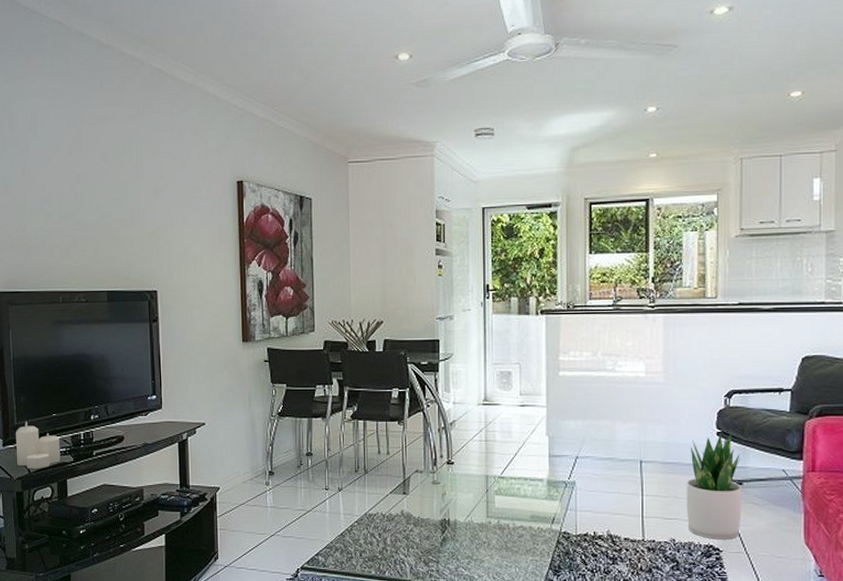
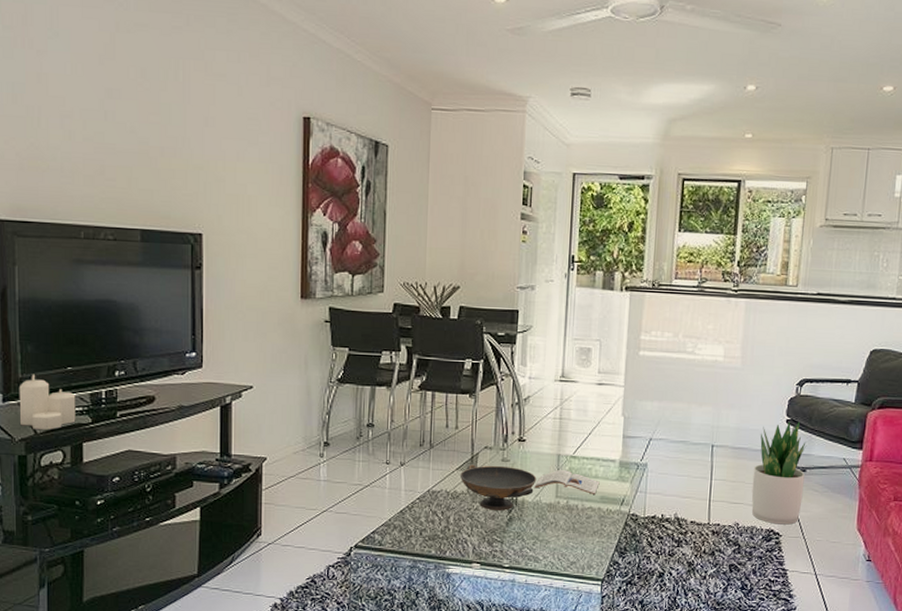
decorative bowl: none [393,488,467,531] -> present [459,464,537,511]
magazine: none [465,491,529,513] -> present [534,470,600,494]

